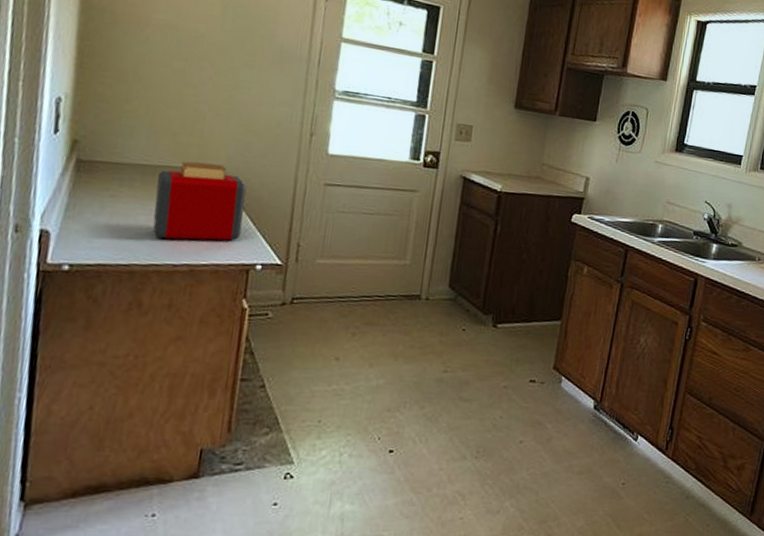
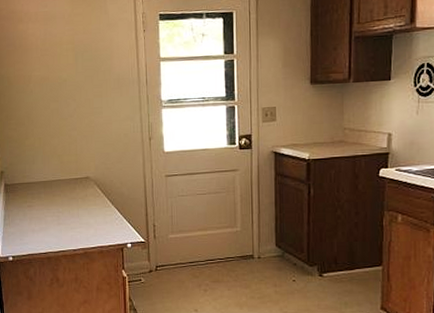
toaster: present [152,161,247,241] -> none [53,173,114,232]

